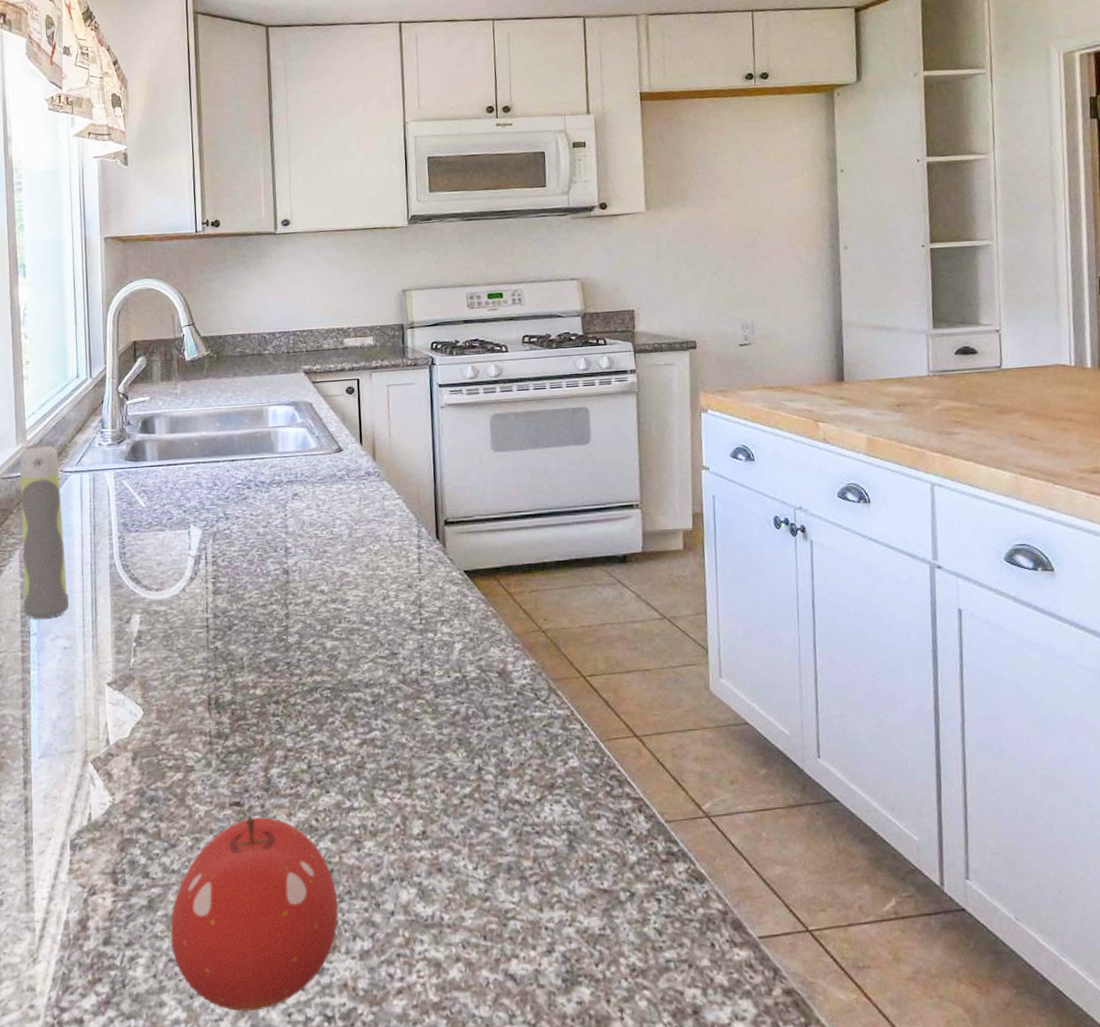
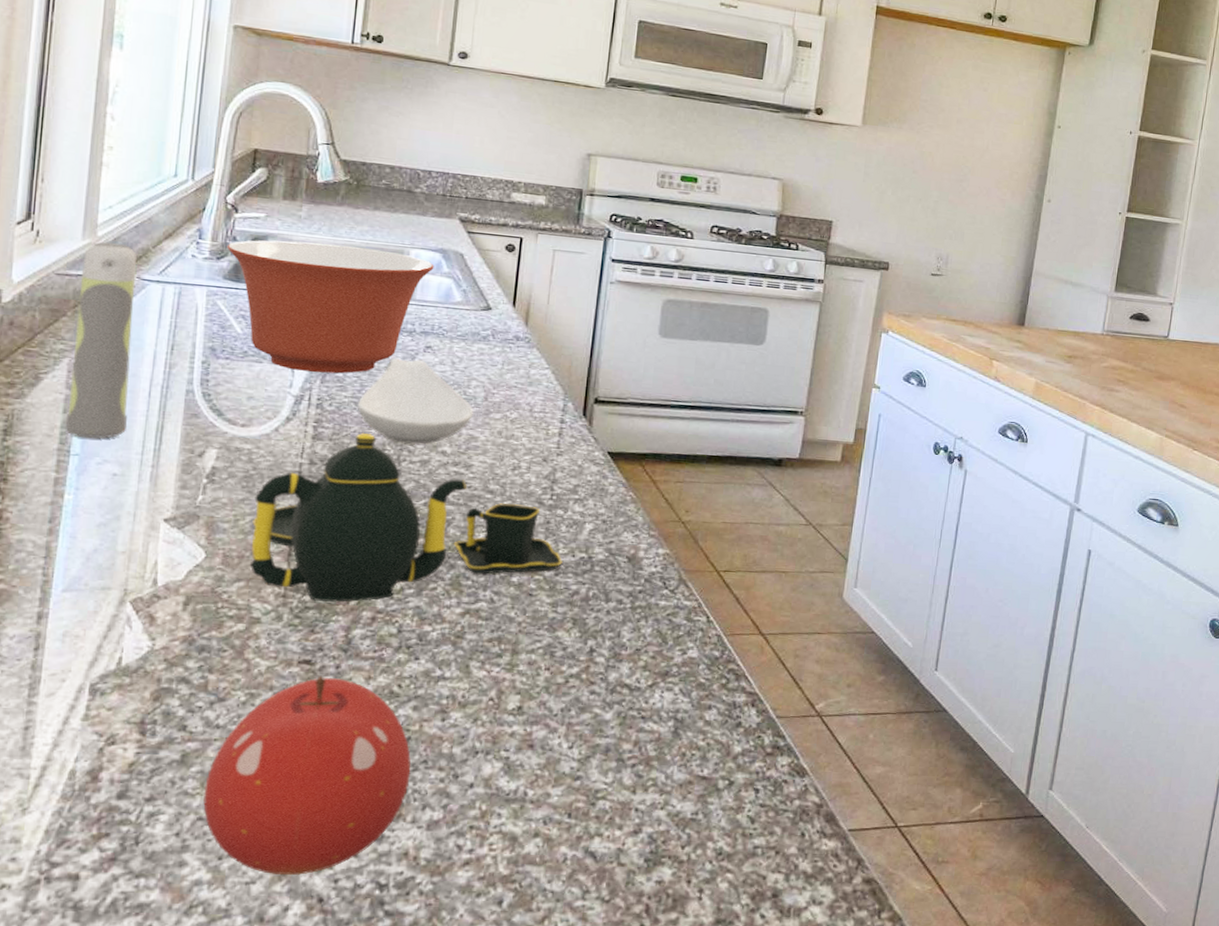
mixing bowl: none [124,412,290,533] -> present [227,240,434,374]
teapot: none [175,583,440,745] -> present [249,433,562,602]
spoon rest: none [245,507,342,588] -> present [358,358,474,444]

